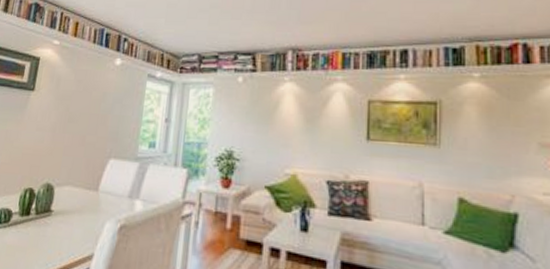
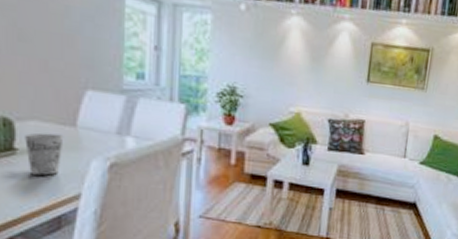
cup: none [58,196,88,236] -> present [25,132,64,176]

